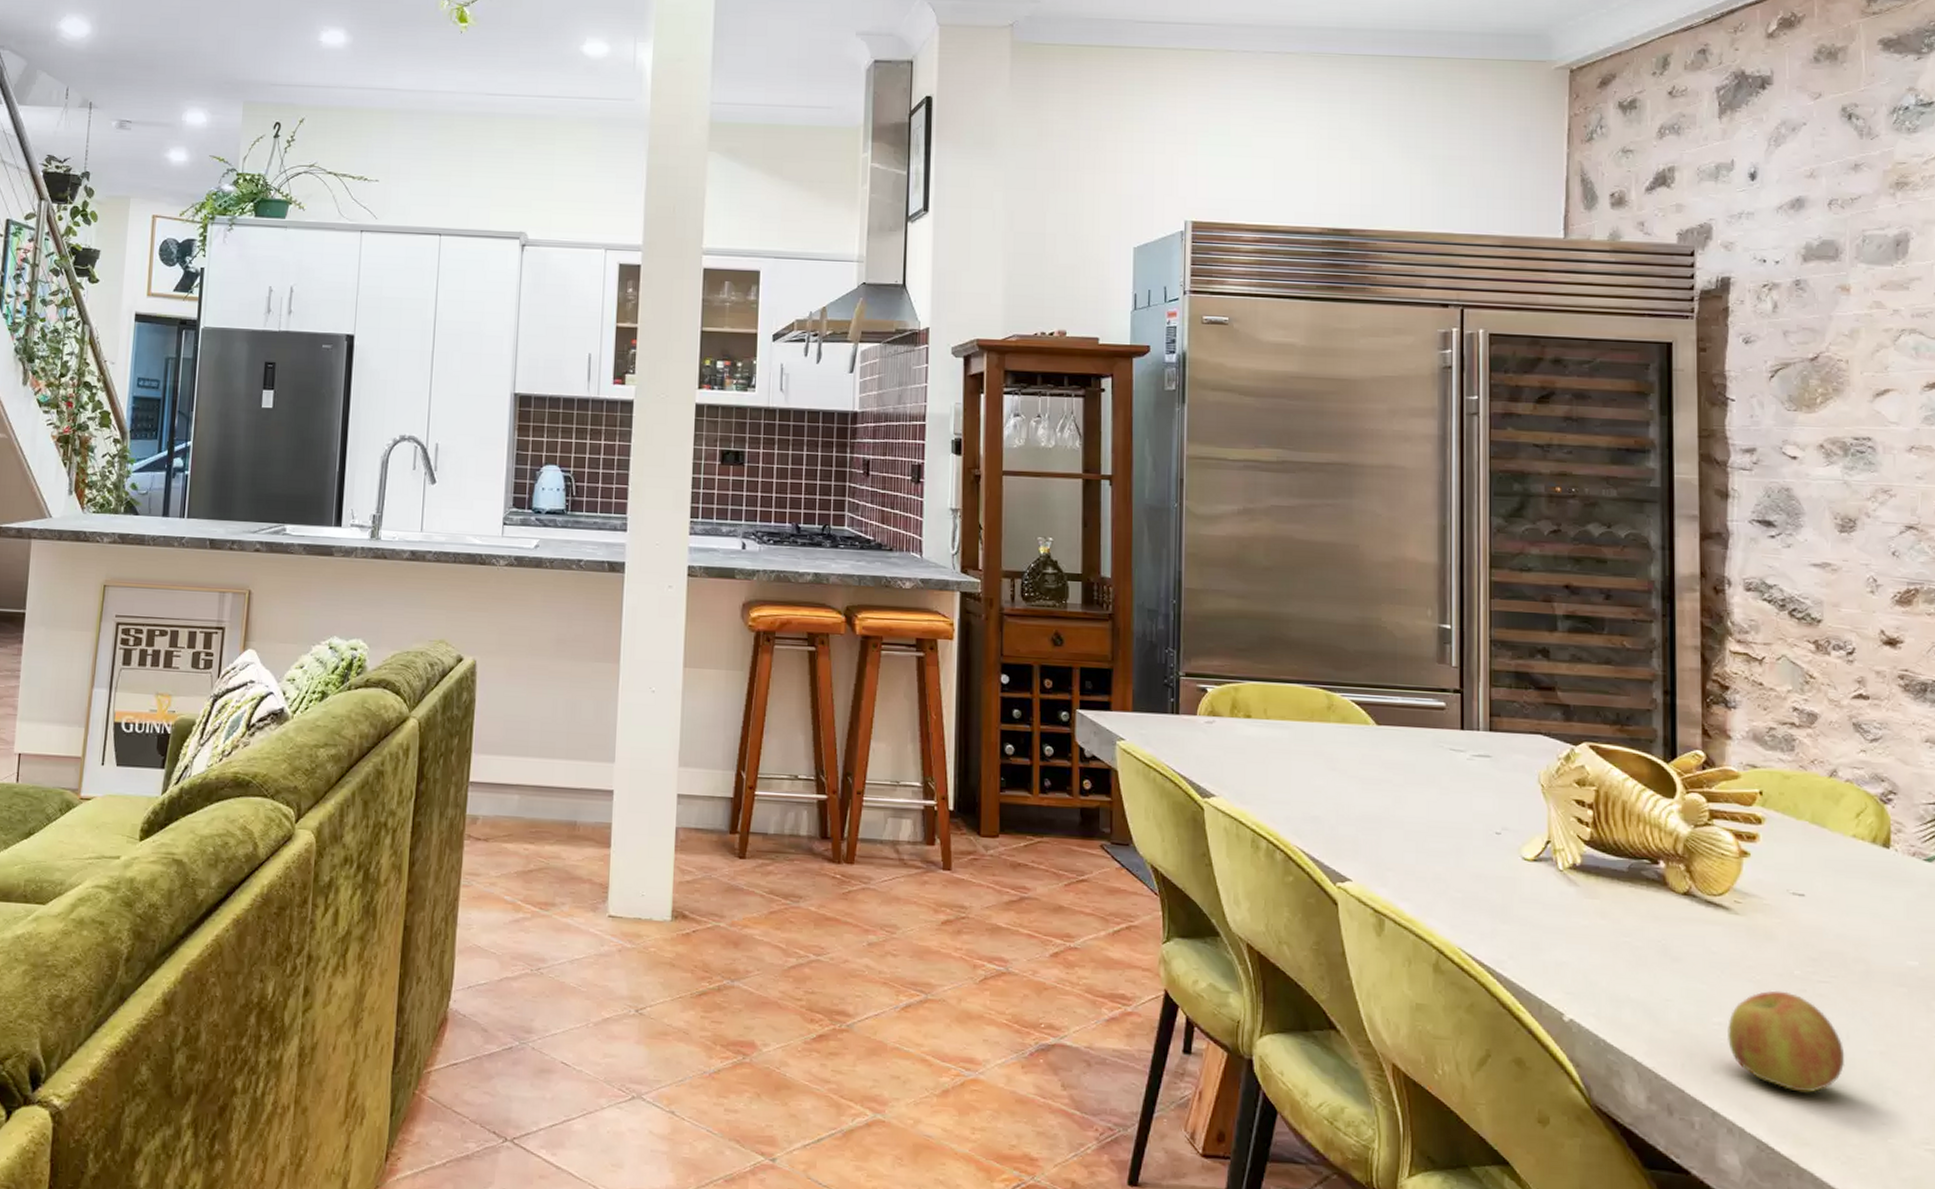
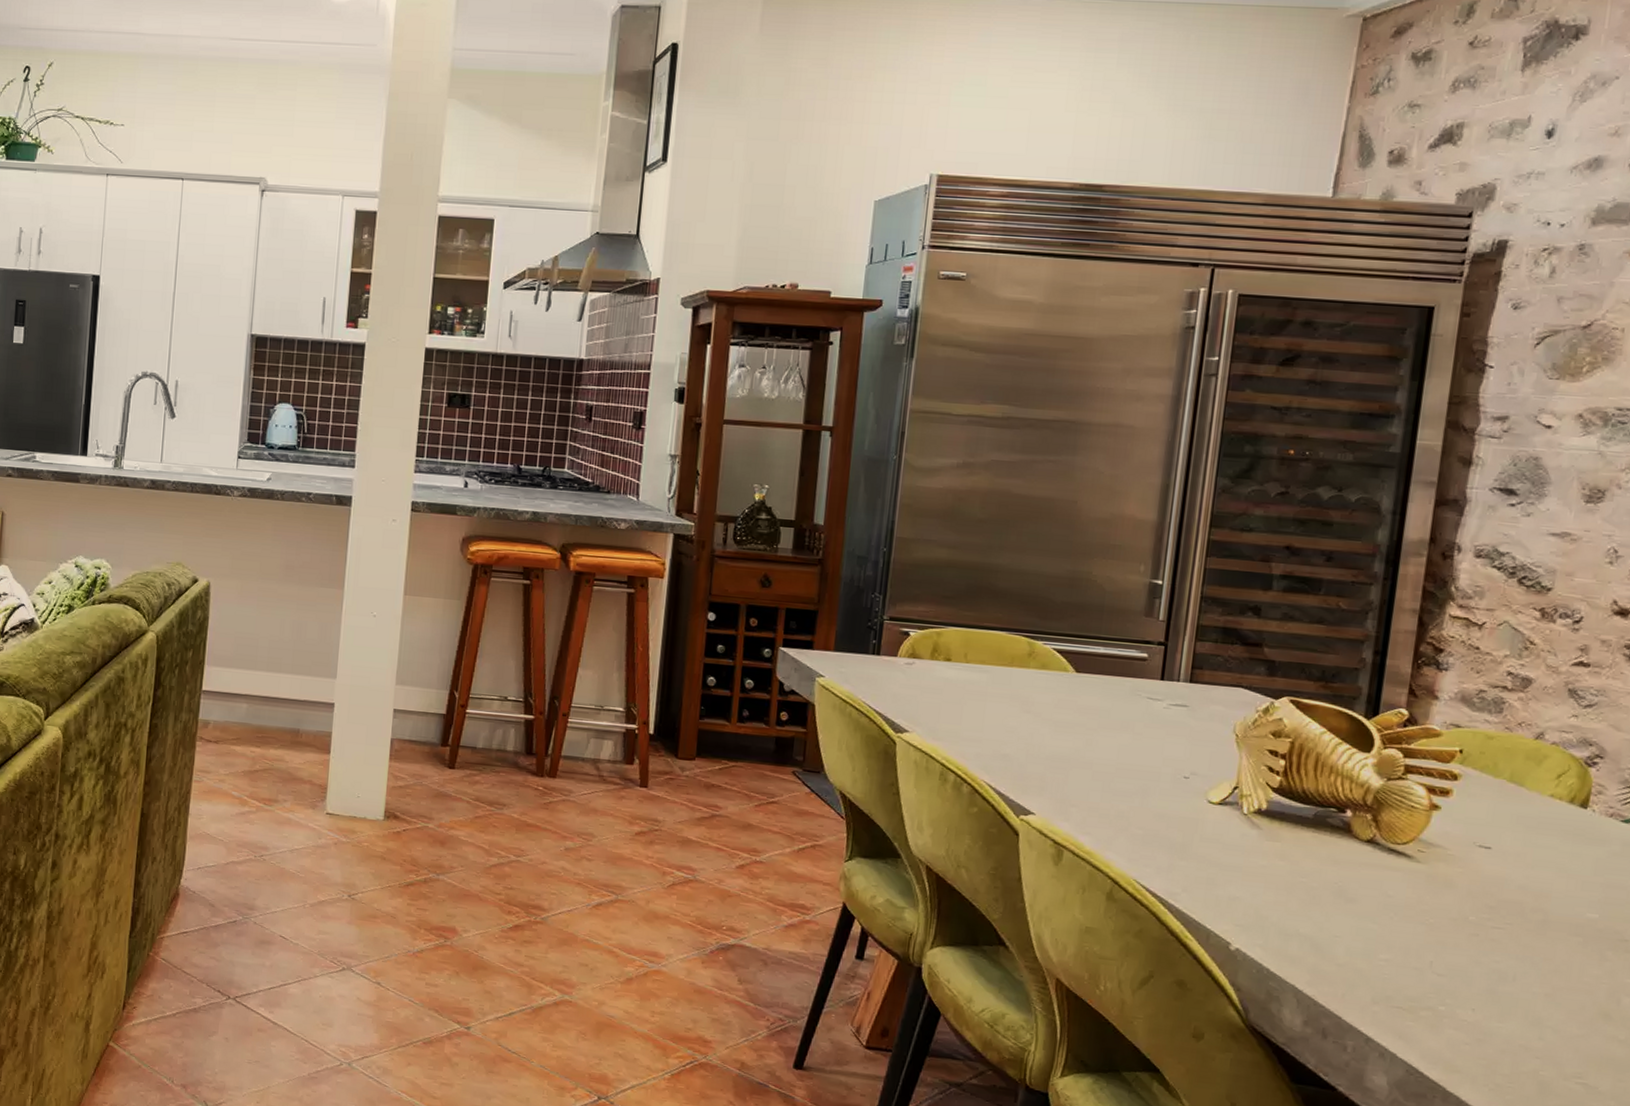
apple: present [1728,990,1845,1093] -> none [1391,932,1509,1027]

